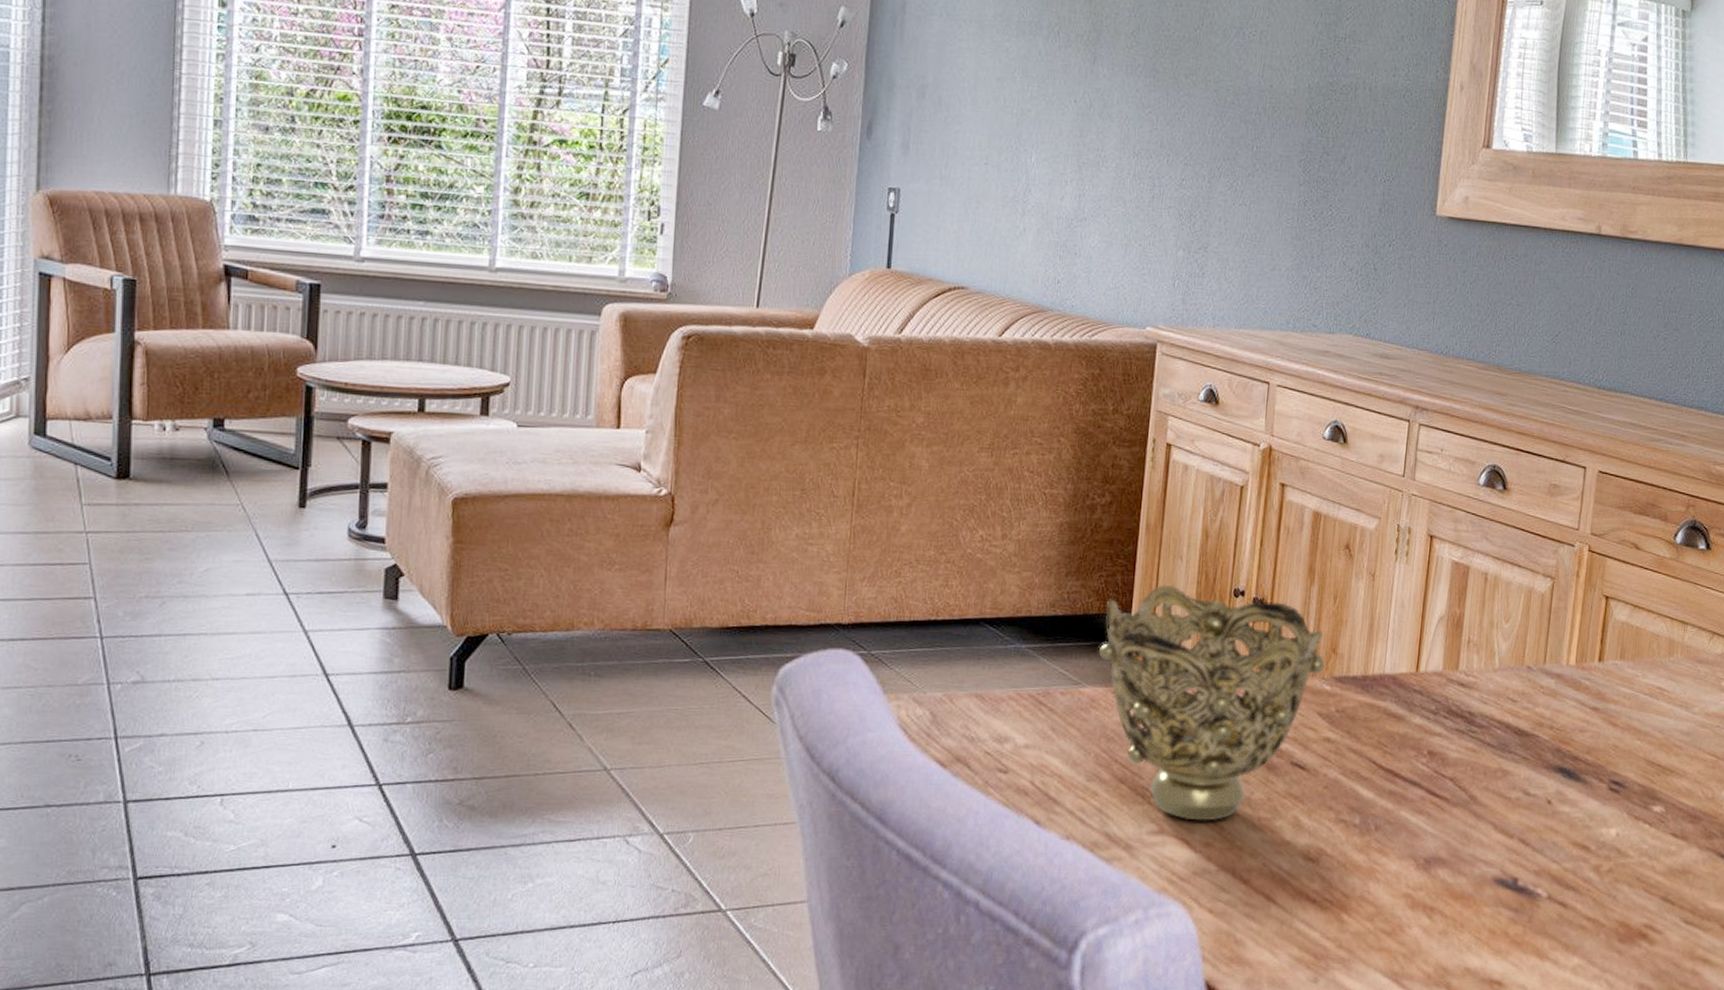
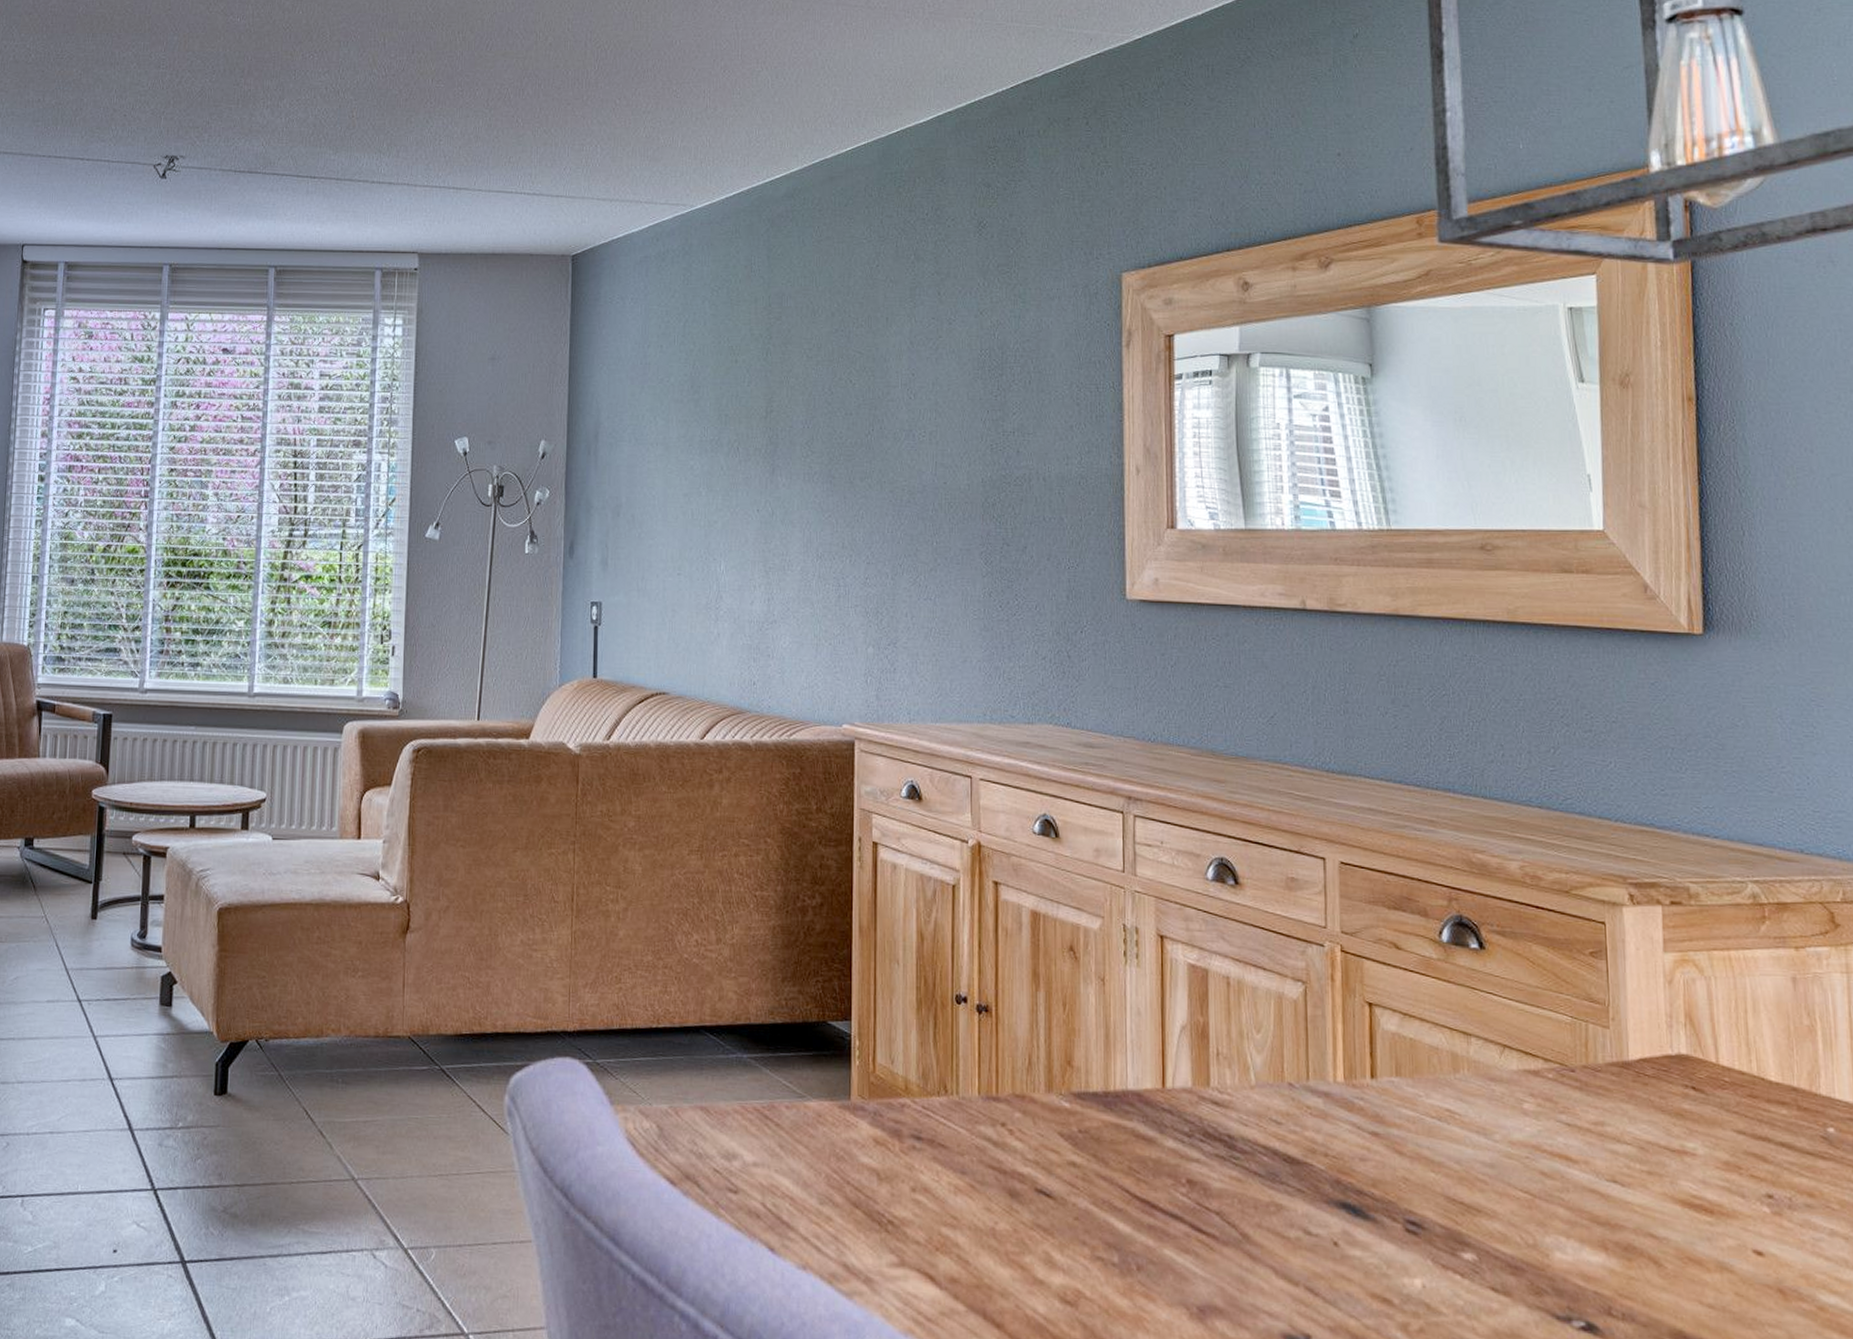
decorative bowl: present [1099,584,1326,821] -> none [822,990,1062,1254]

